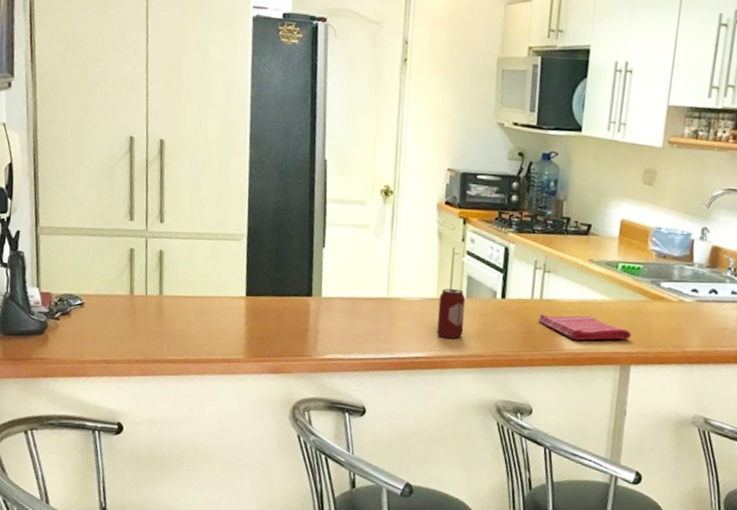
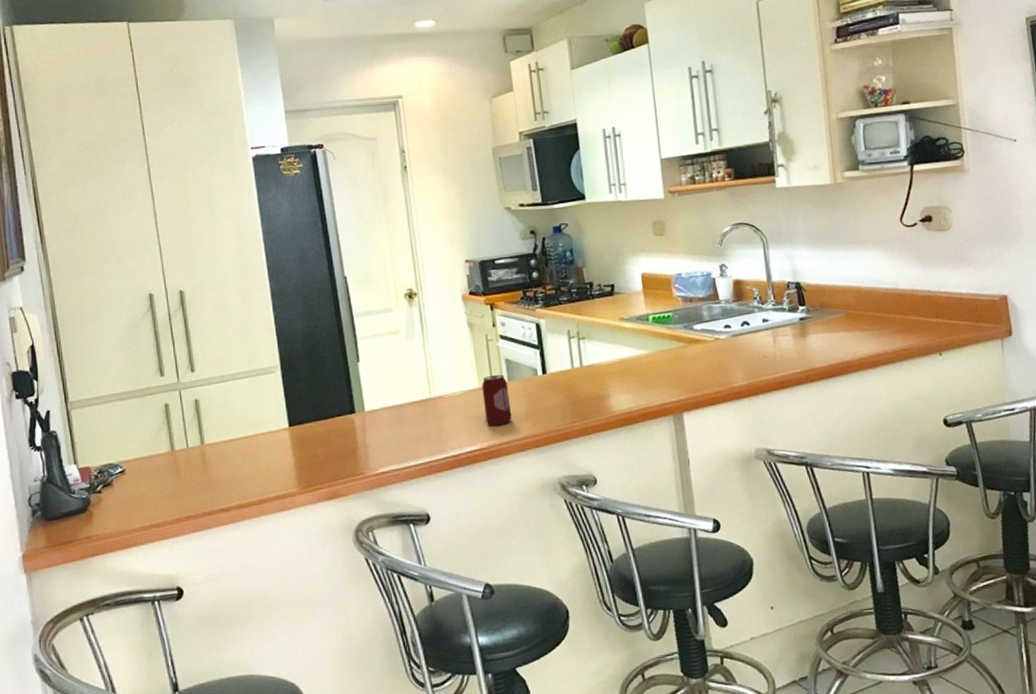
dish towel: present [538,314,632,341] -> none [583,372,677,400]

